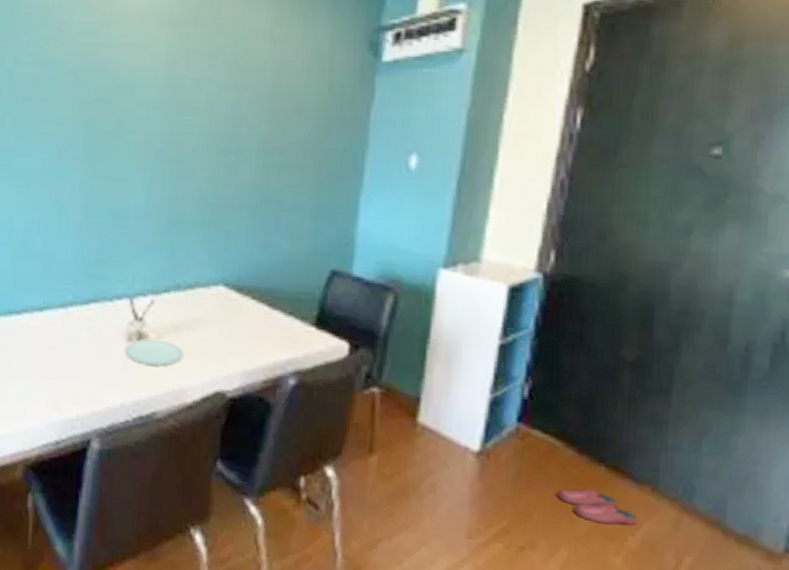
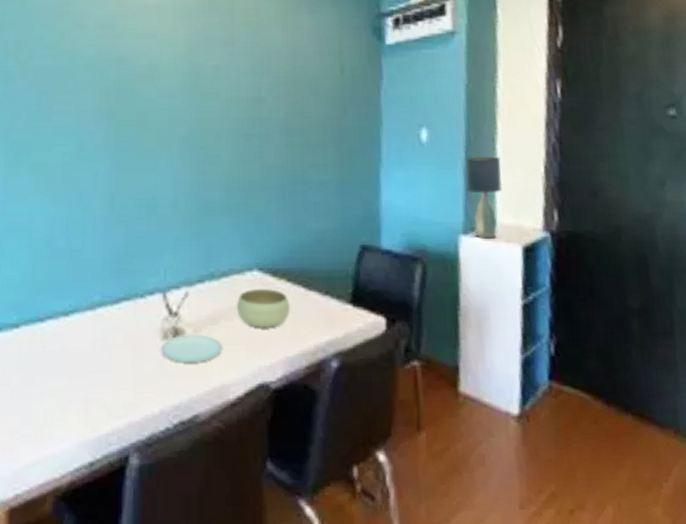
bowl: none [199,302,253,342] -> present [236,288,290,329]
table lamp: none [454,187,497,275] -> present [466,156,503,239]
slippers: present [557,489,638,526] -> none [594,440,668,474]

